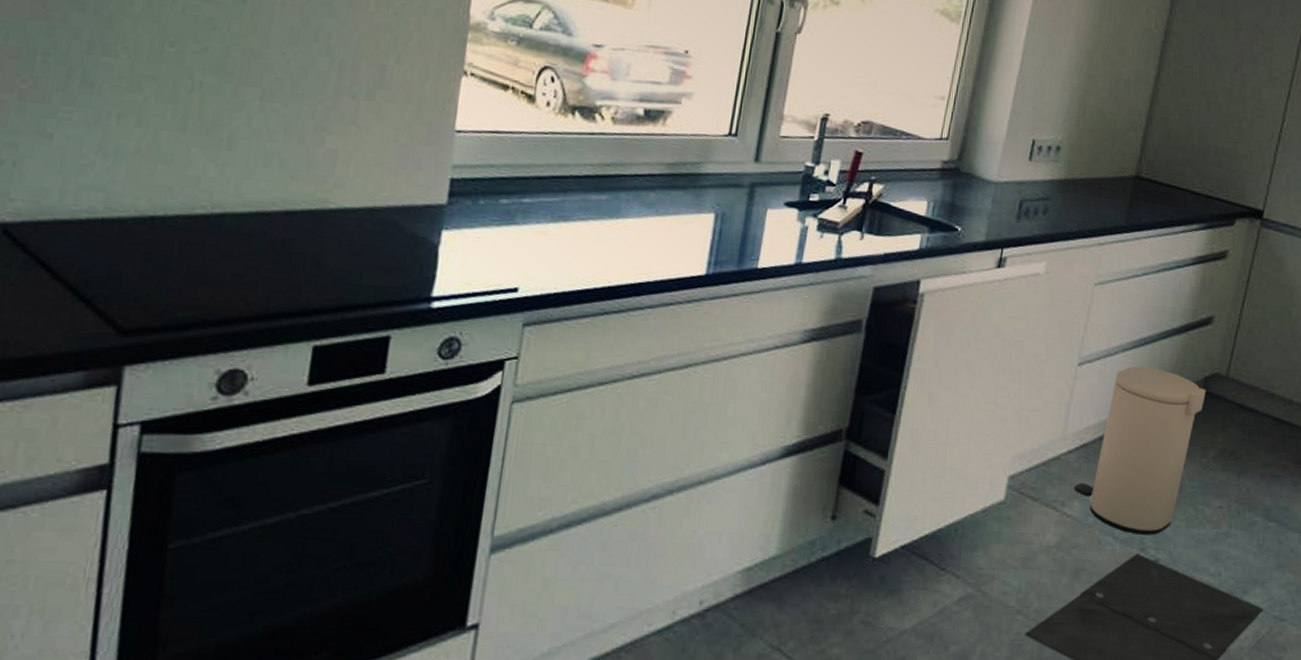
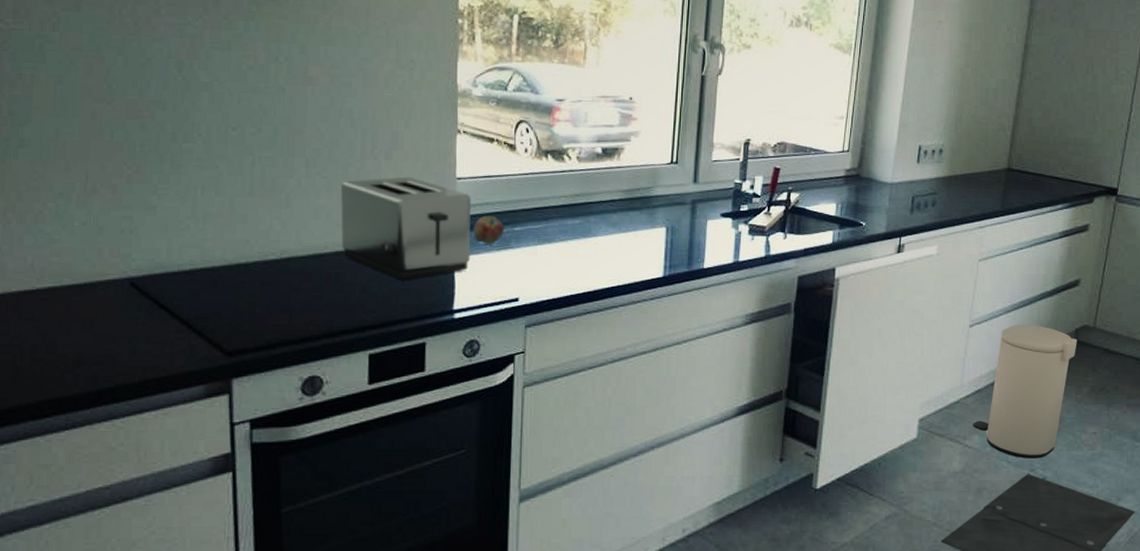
toaster: none [294,121,471,254] -> present [340,176,471,280]
fruit: none [468,180,510,218] -> present [473,215,504,244]

